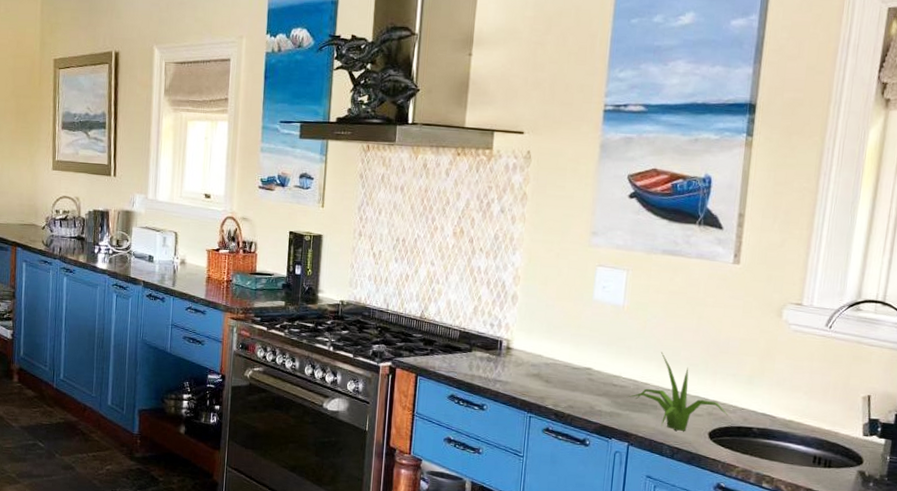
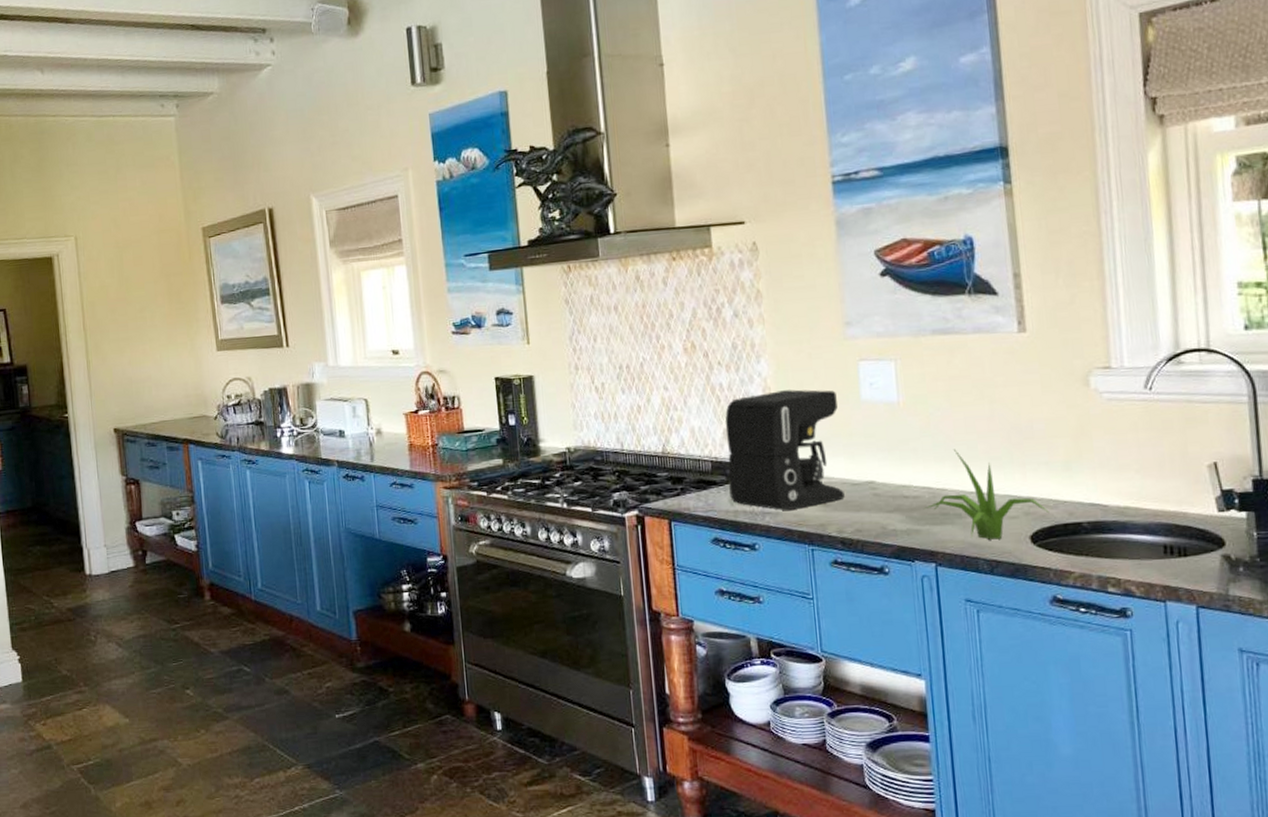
coffee maker: none [470,280,574,382] -> present [725,389,845,511]

